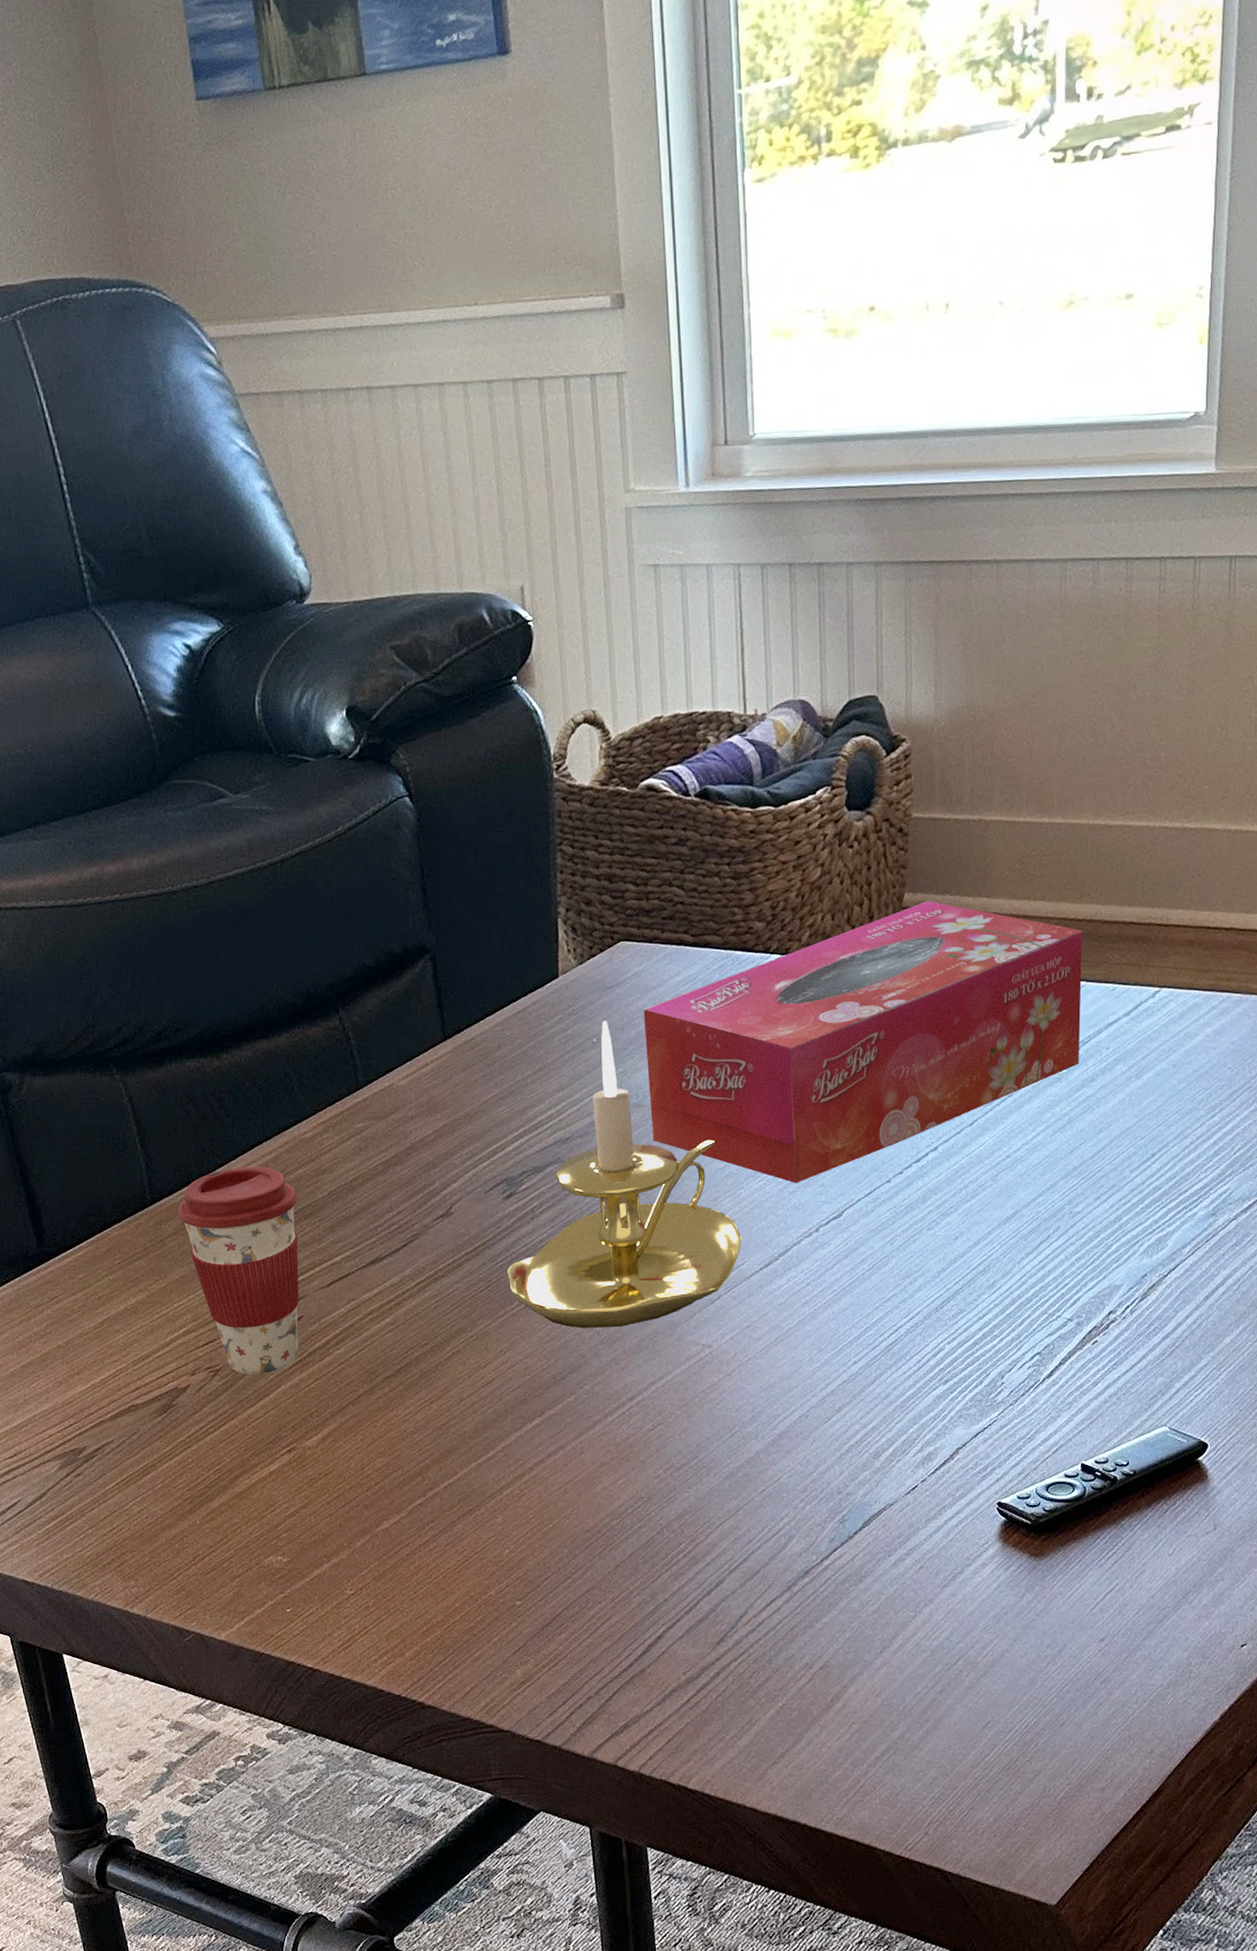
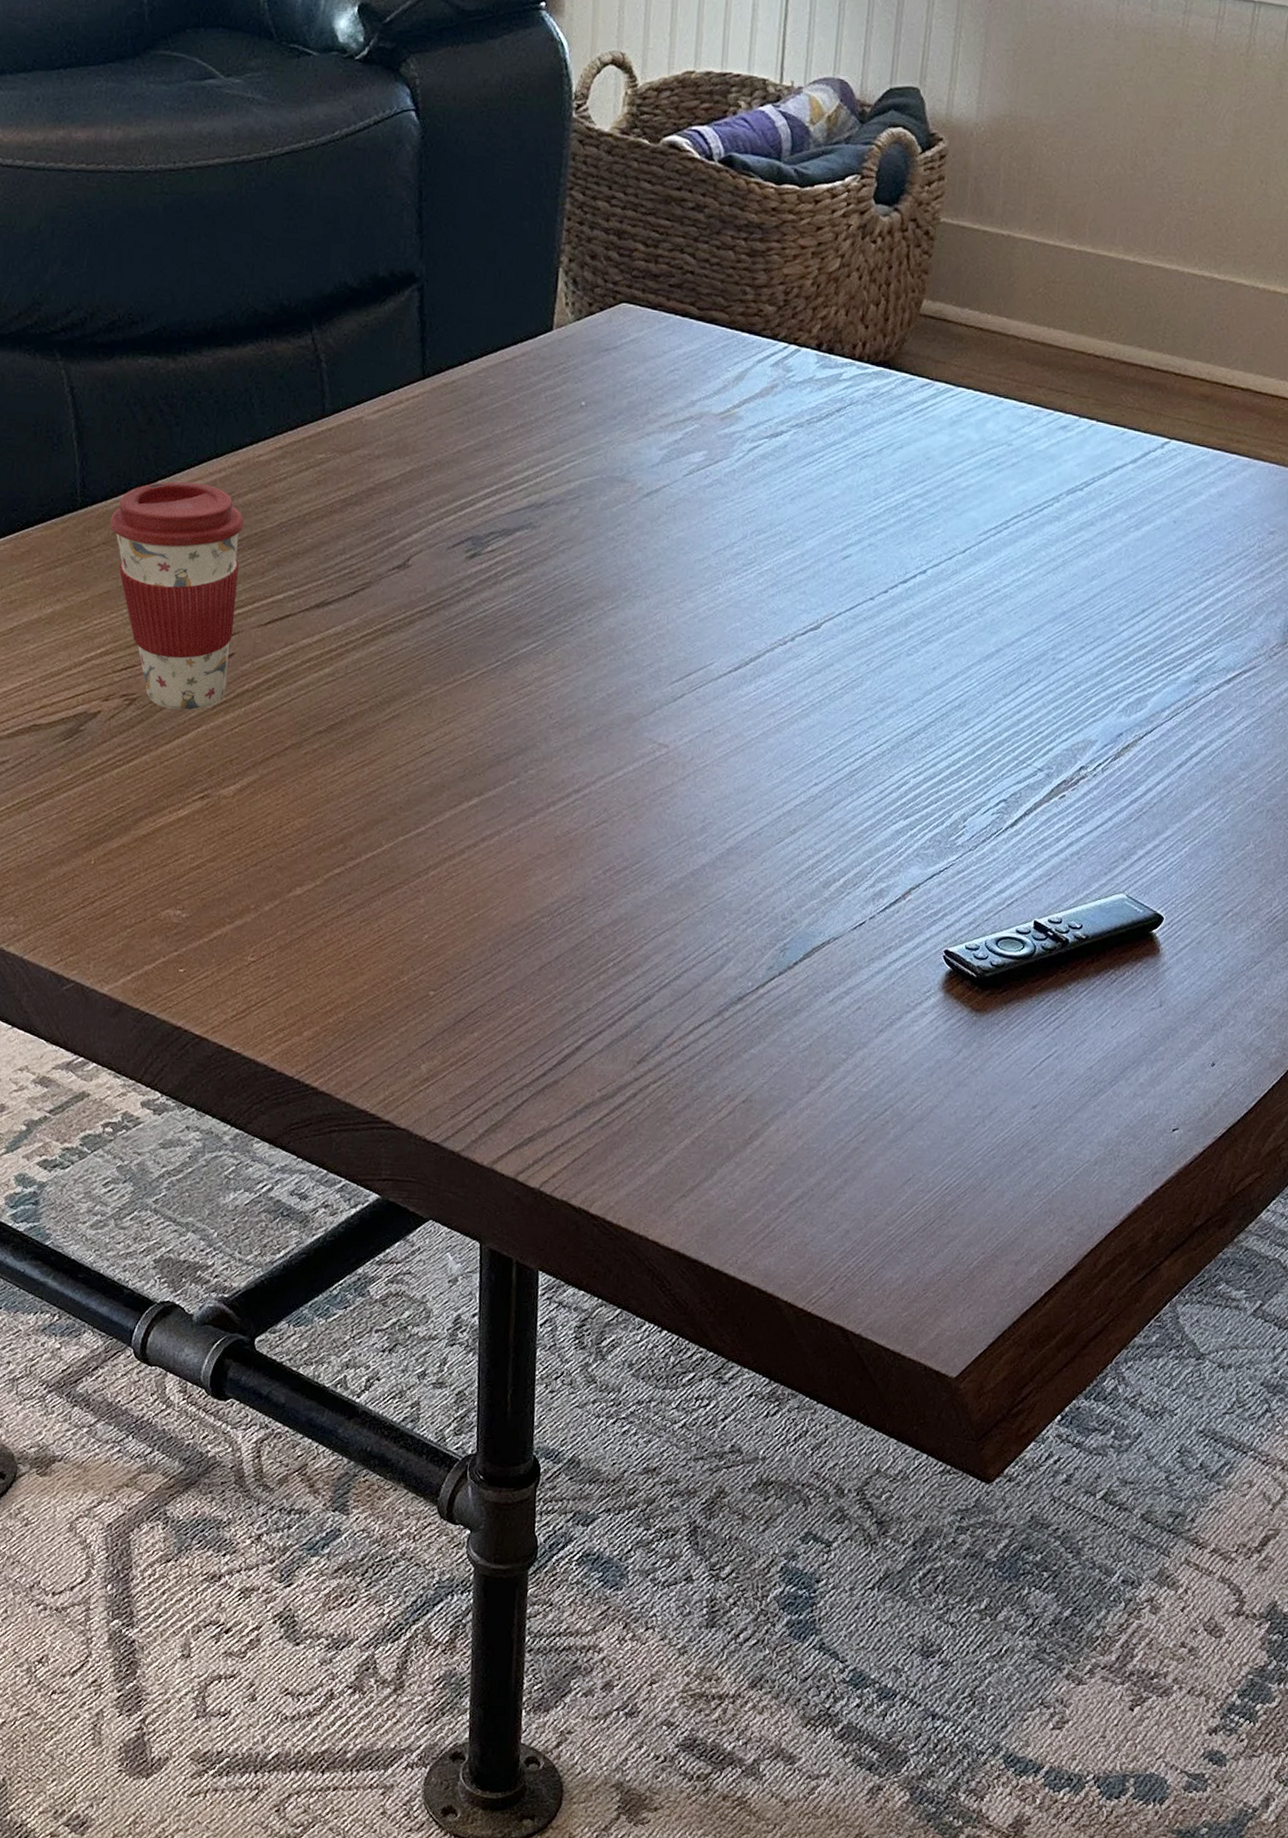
candle holder: present [506,1021,742,1328] -> none [460,384,714,713]
tissue box: present [643,900,1082,1183] -> none [632,310,1099,587]

